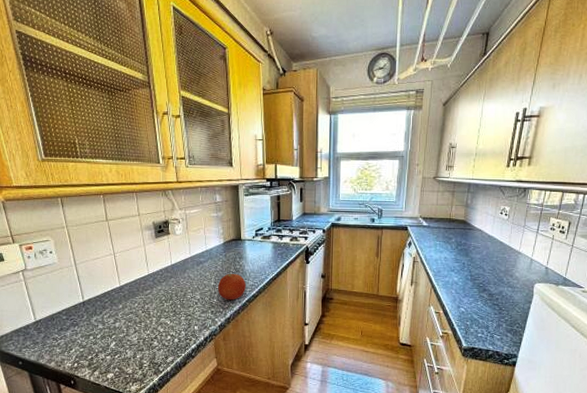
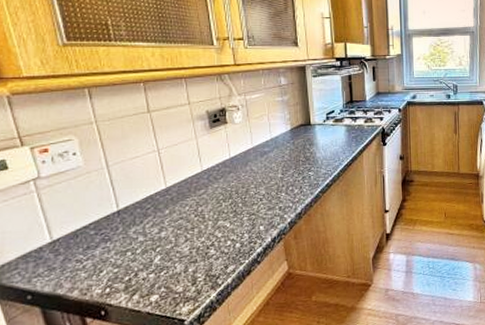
fruit: present [217,273,246,300] -> none [285,162,318,193]

